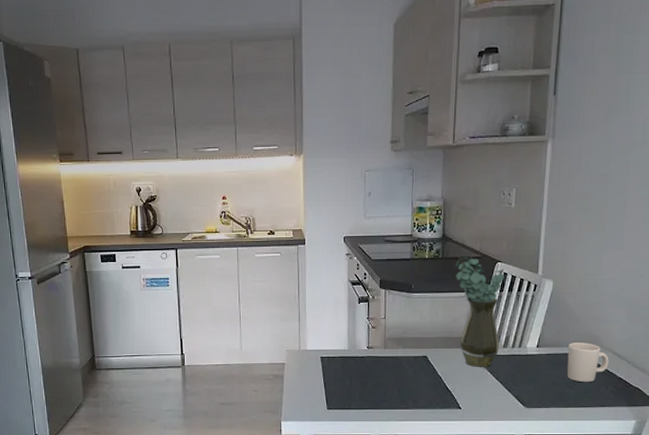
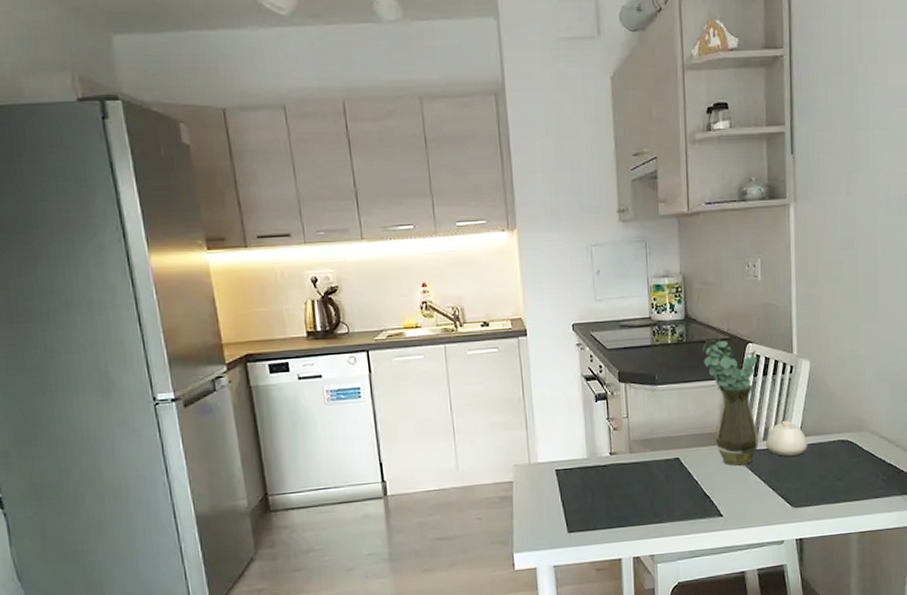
sugar bowl: none [505,331,545,364] -> present [766,420,808,457]
mug: present [566,343,609,383] -> none [833,427,877,473]

